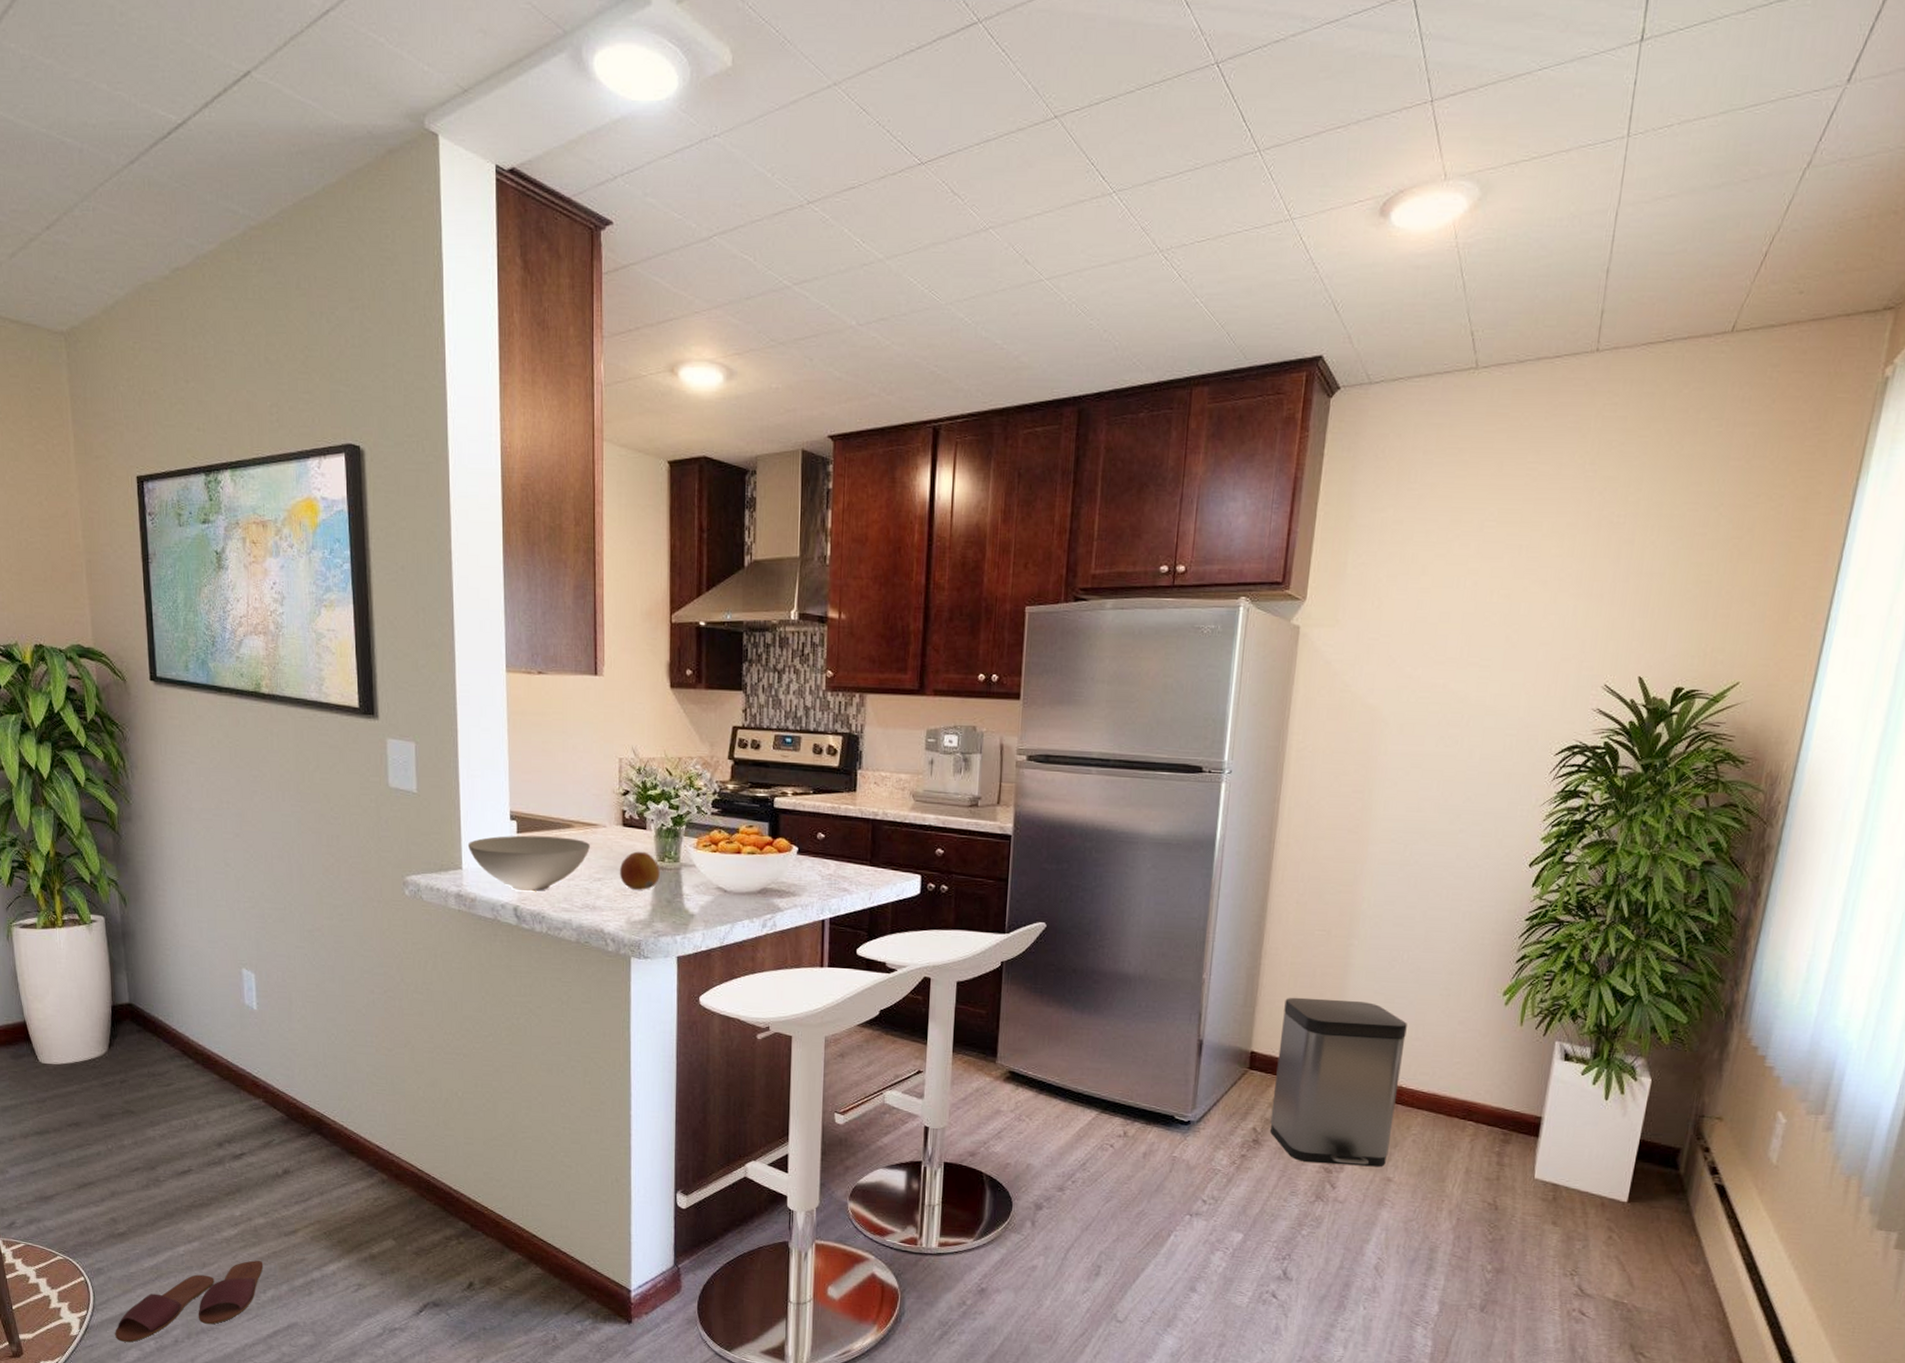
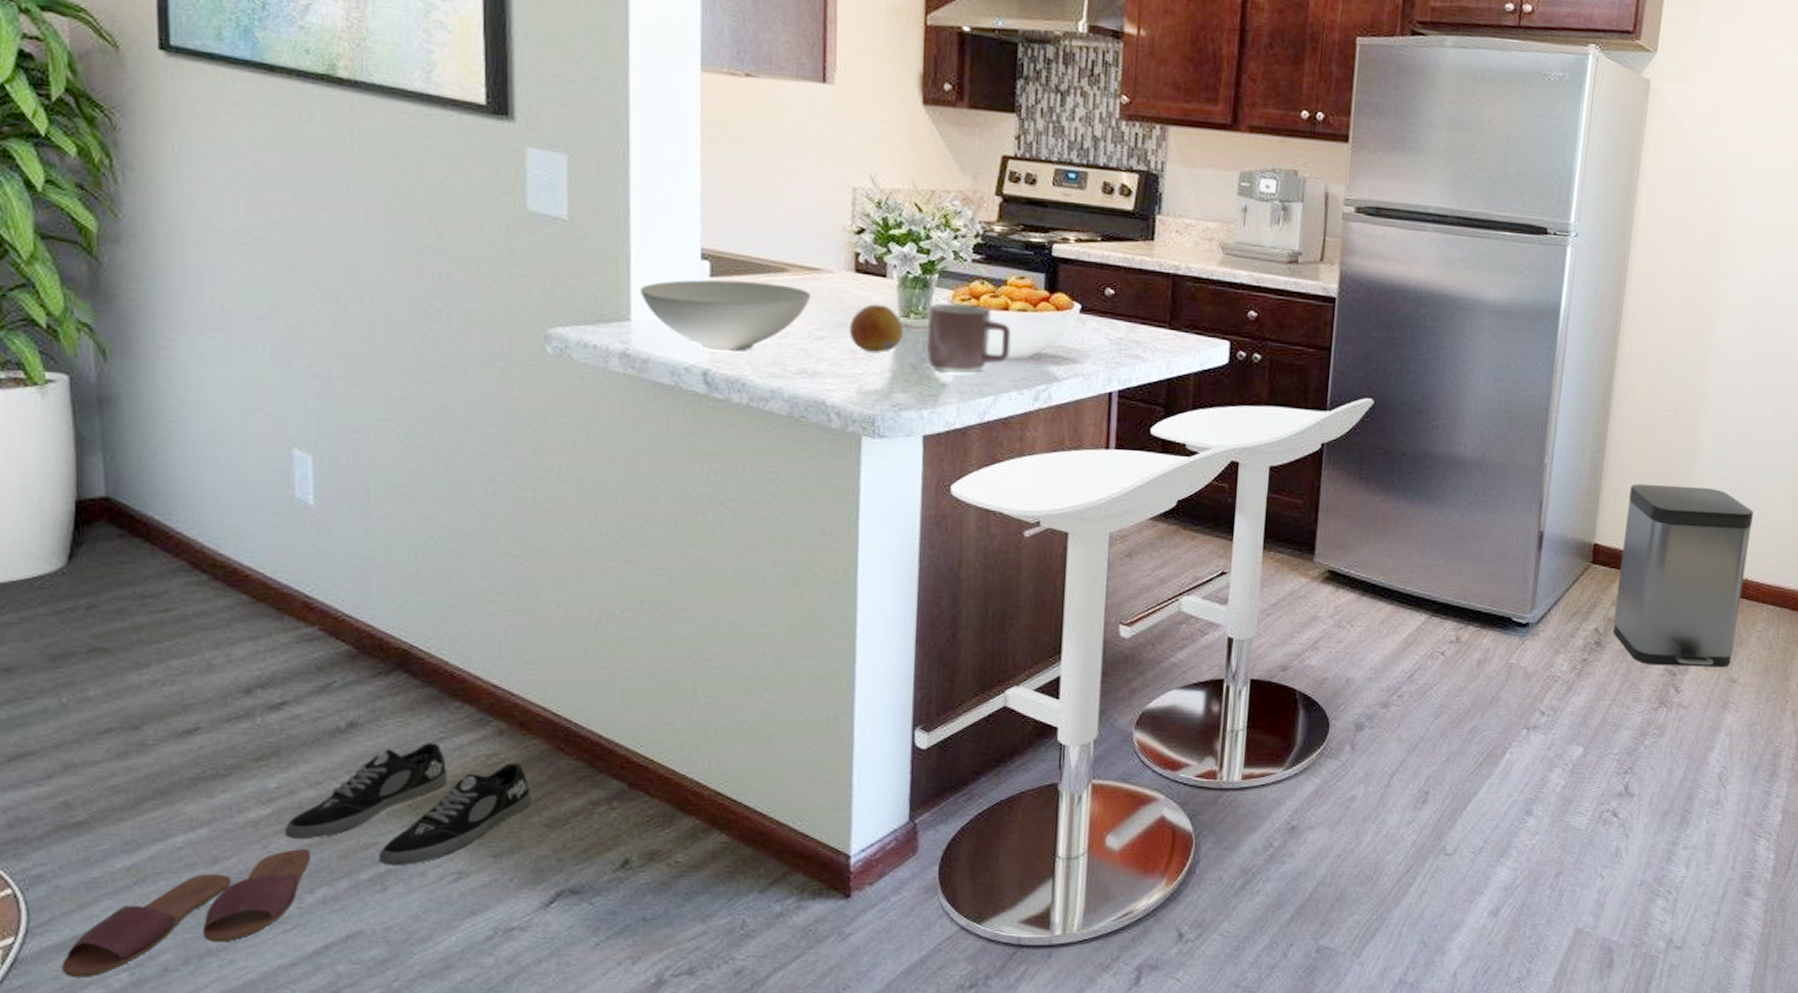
shoe: none [245,1187,405,1278] -> present [284,743,532,867]
mug: none [678,849,743,907] -> present [927,303,1011,375]

